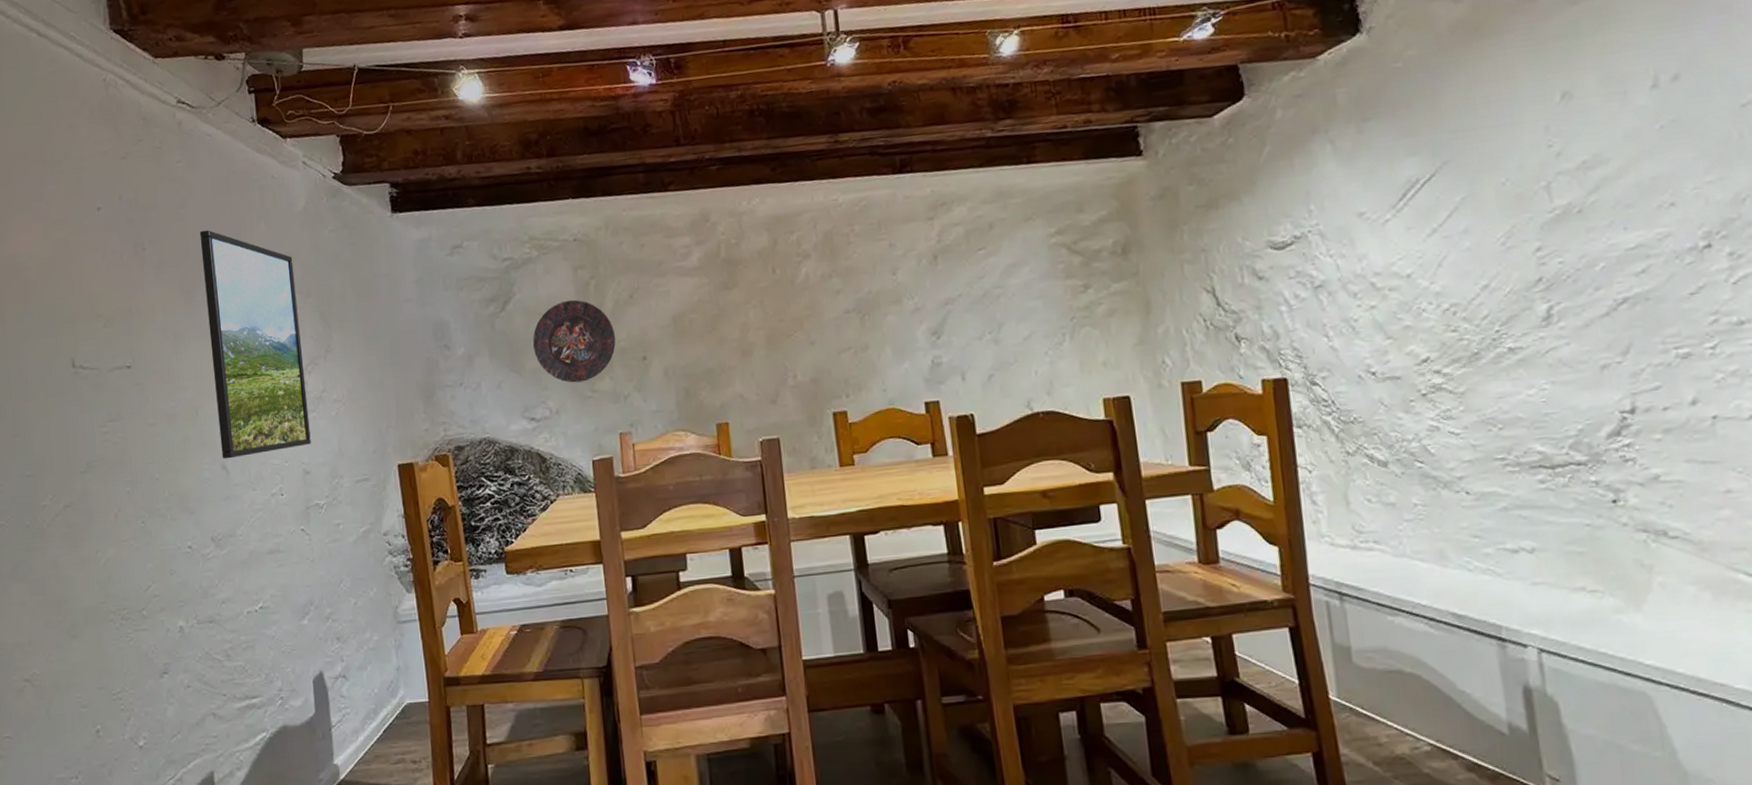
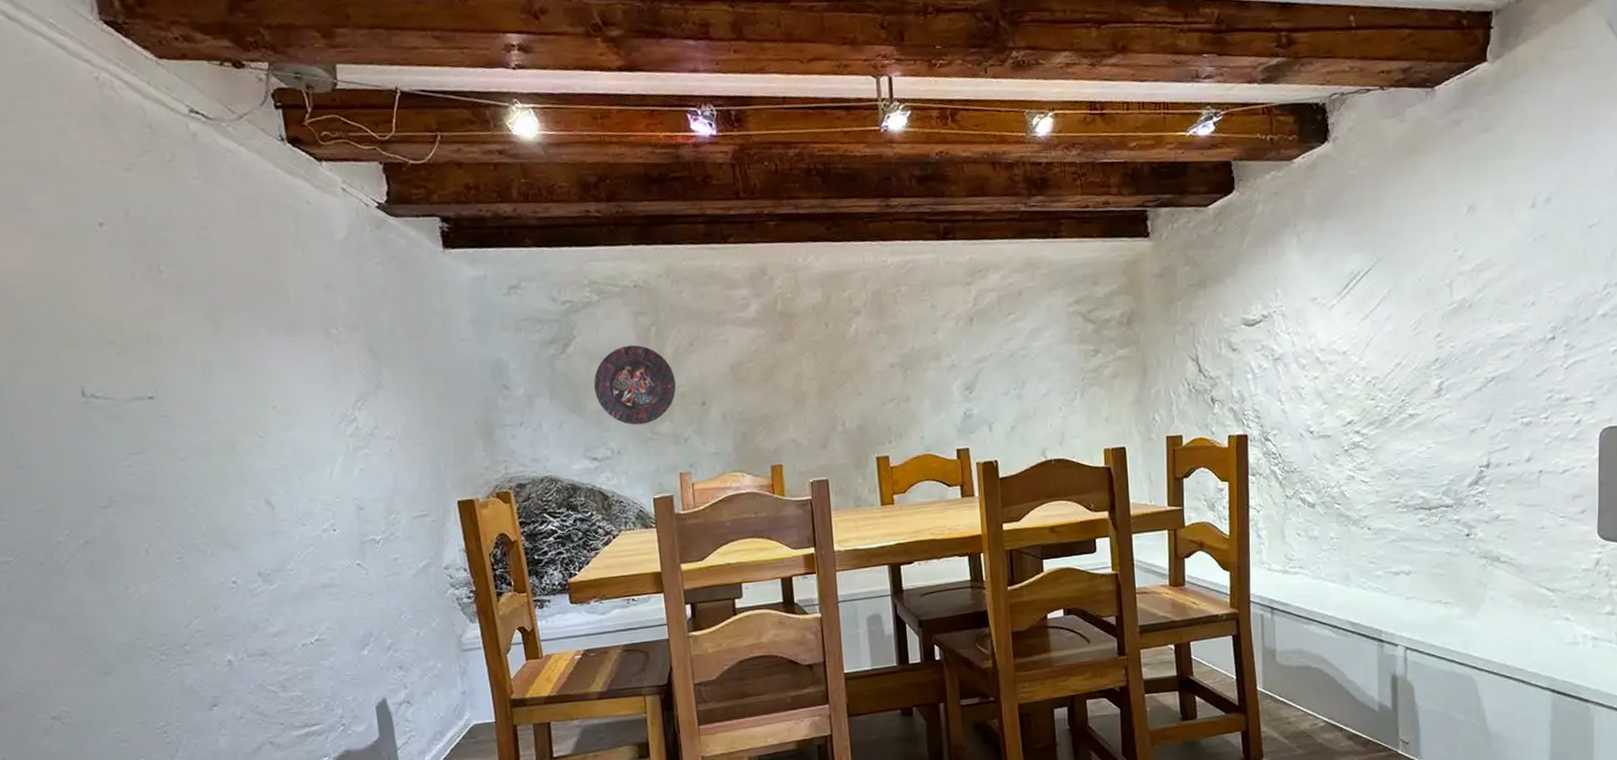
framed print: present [199,229,311,460] -> none [225,254,364,495]

